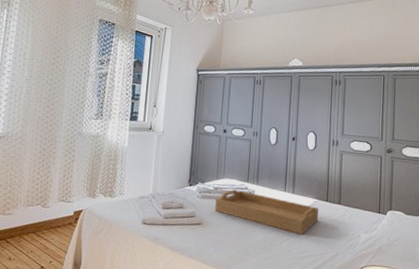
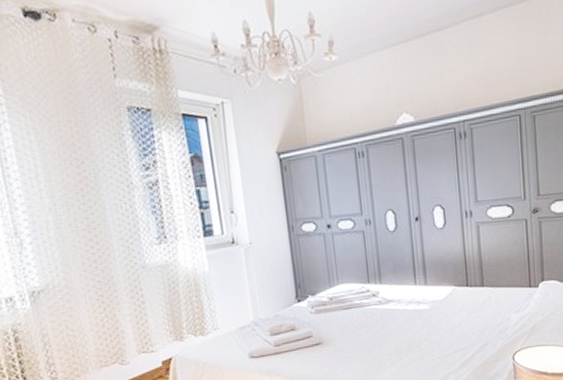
serving tray: present [215,189,318,235] -> none [333,294,459,331]

